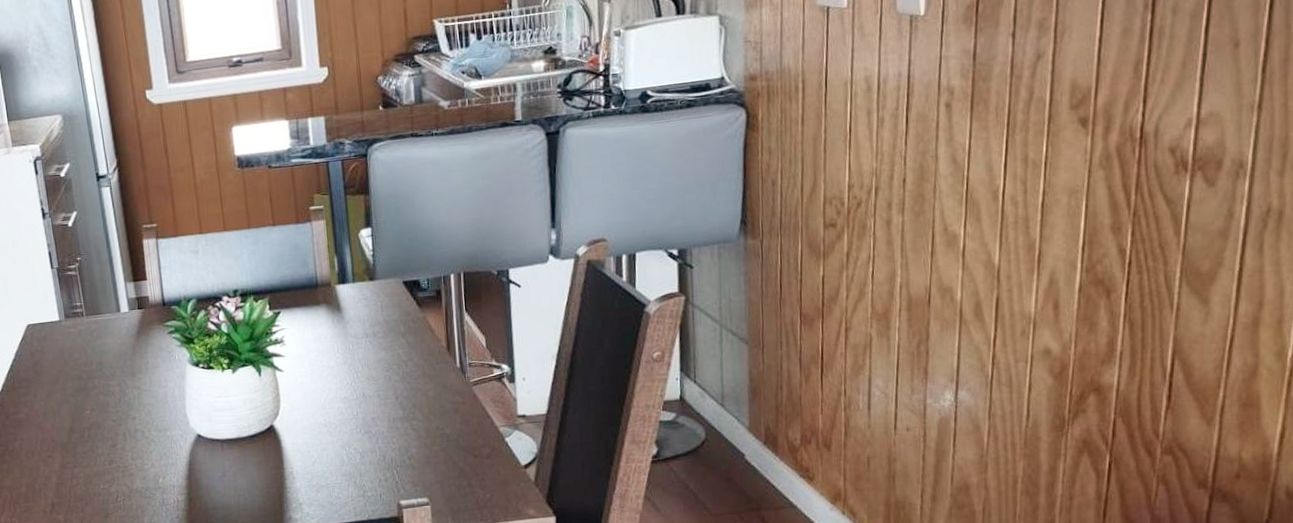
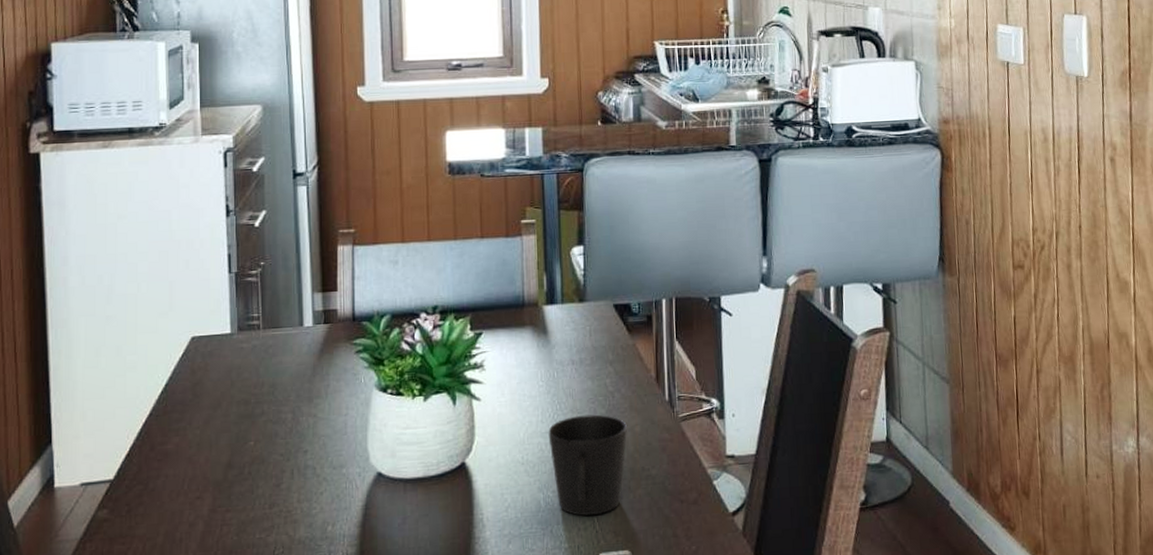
cup: none [347,381,421,469] -> present [548,414,627,516]

